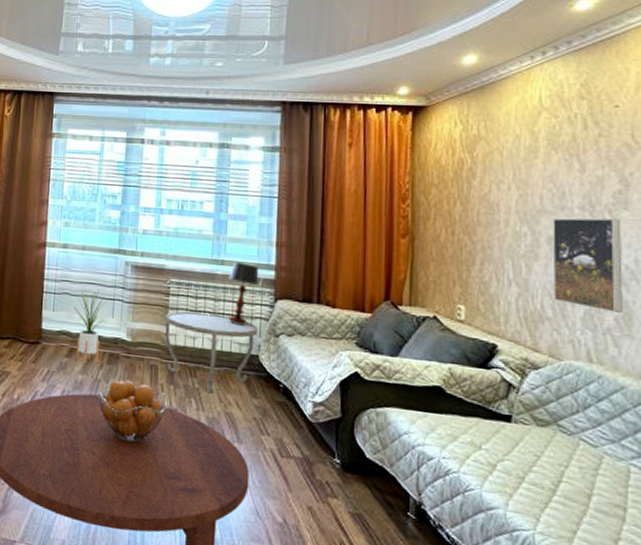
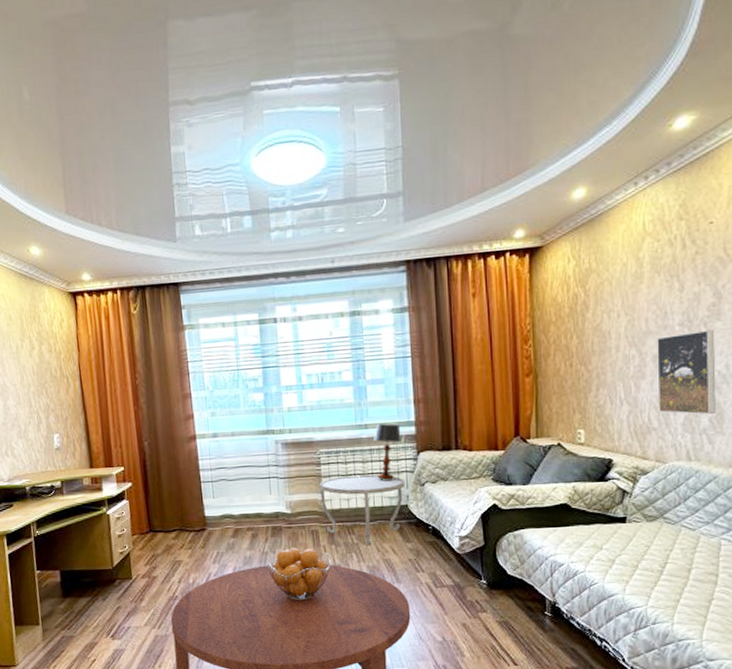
house plant: present [74,286,111,365] -> none [231,470,266,541]

